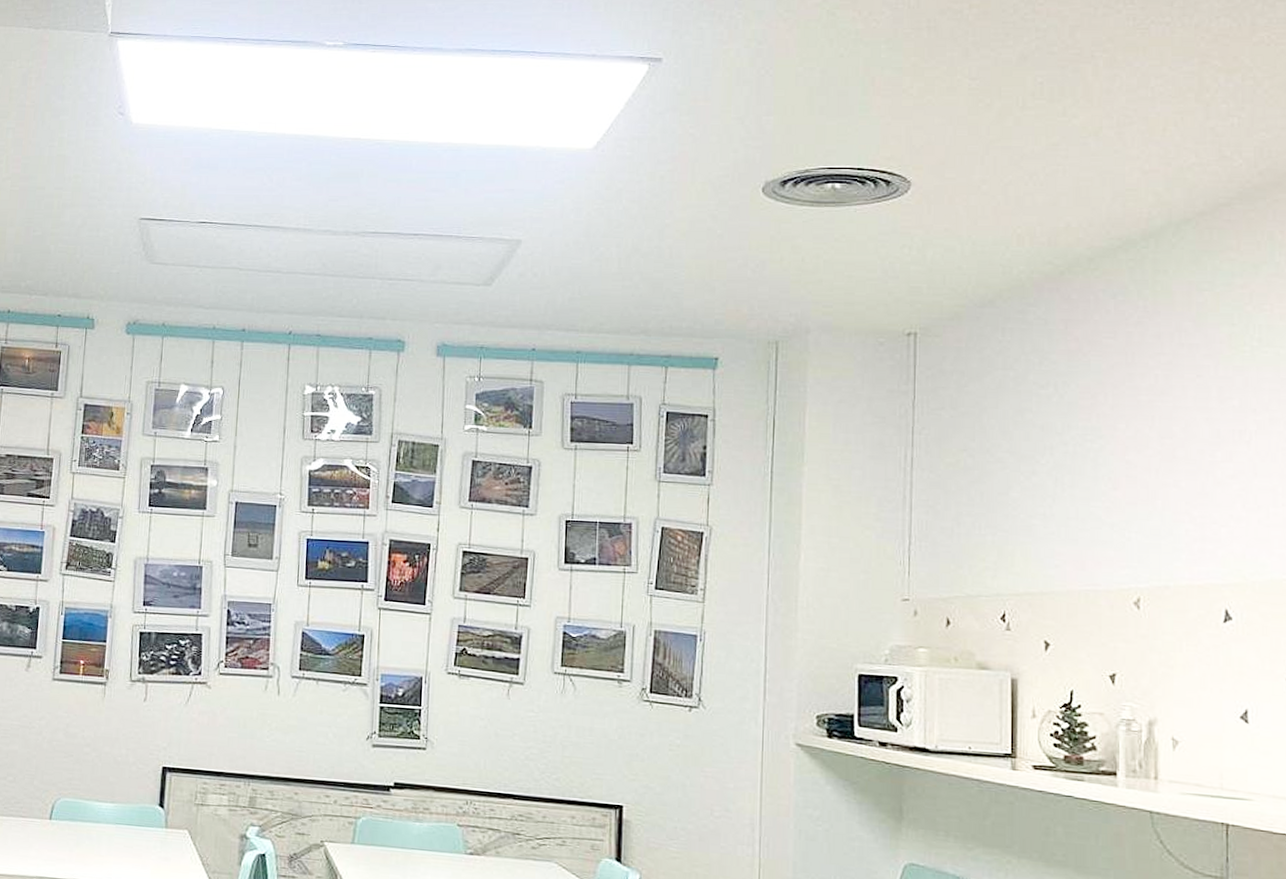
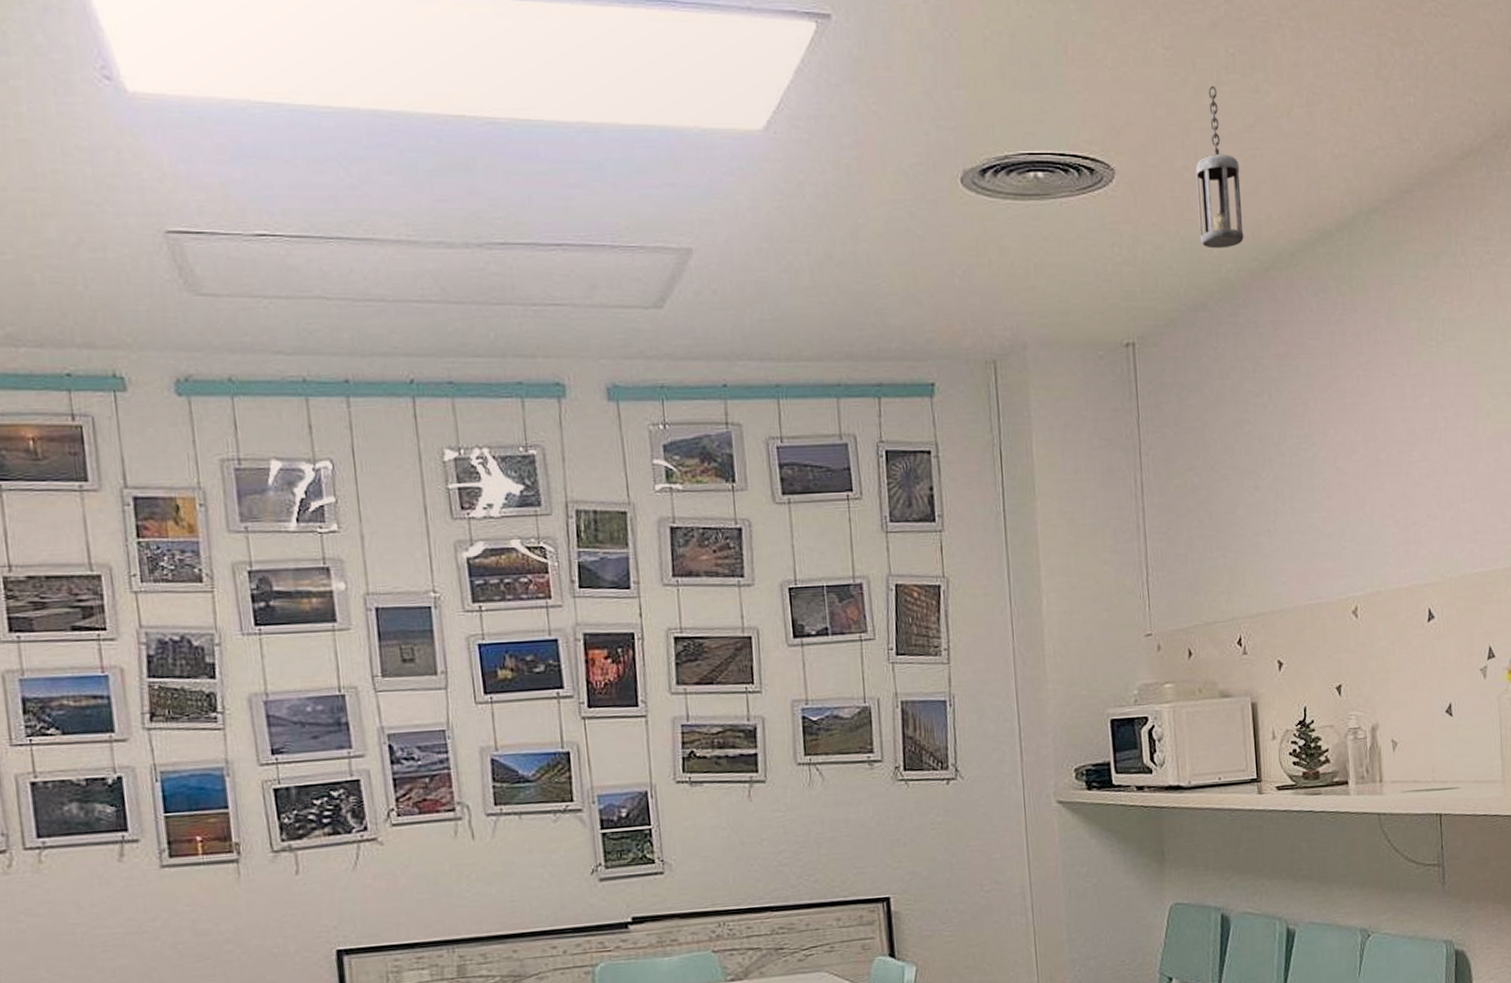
hanging lantern: none [993,110,1040,253] -> present [1195,85,1244,249]

